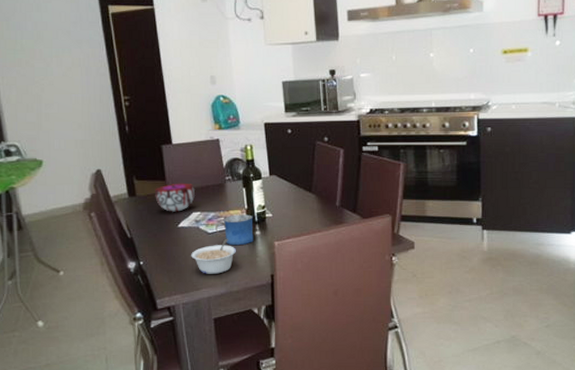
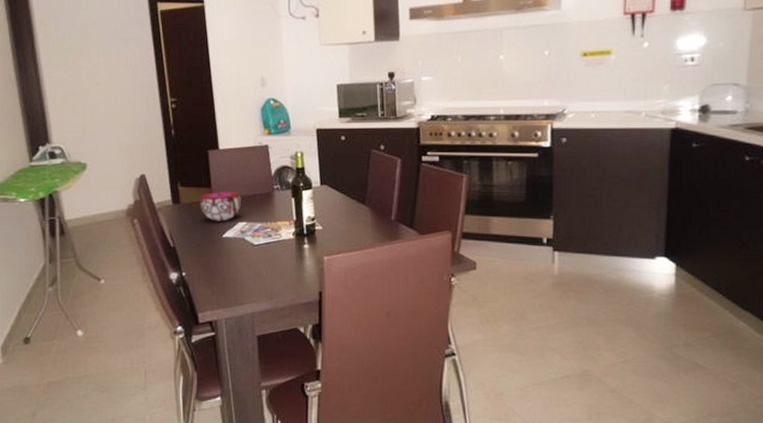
legume: present [191,238,237,274] -> none [235,251,284,289]
mug: present [215,214,254,246] -> none [262,226,302,259]

